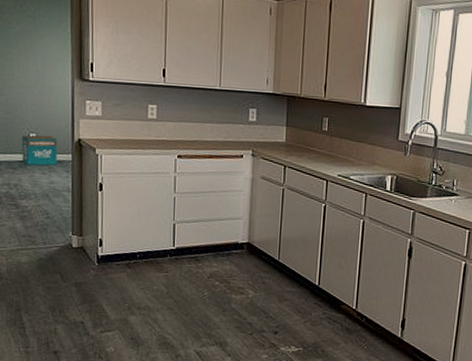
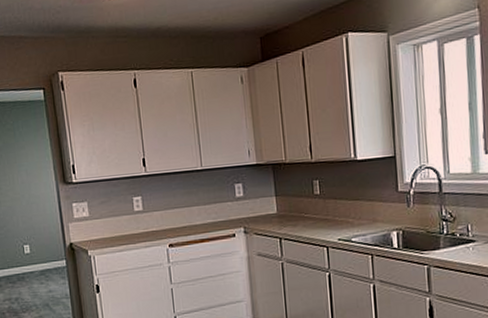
product box: present [22,135,57,166] -> none [17,244,53,277]

